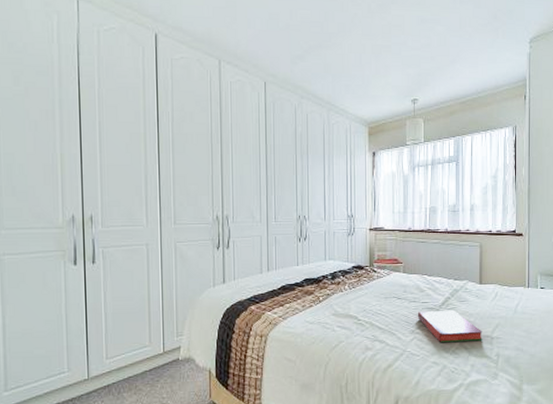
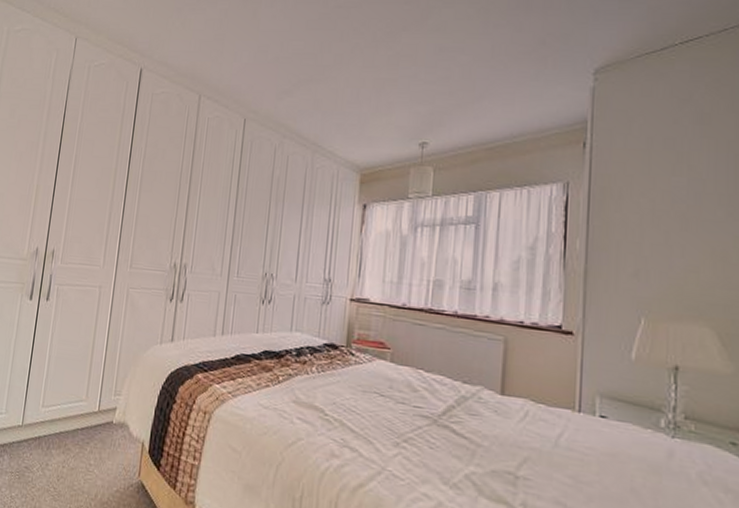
hardback book: present [417,311,482,342] -> none [405,418,502,477]

